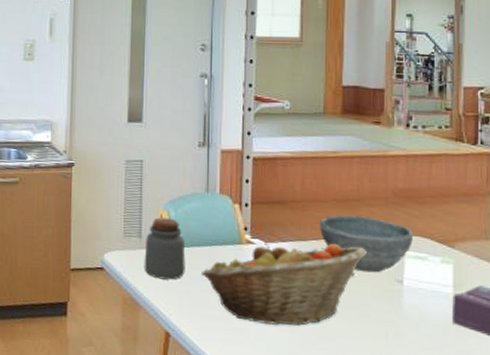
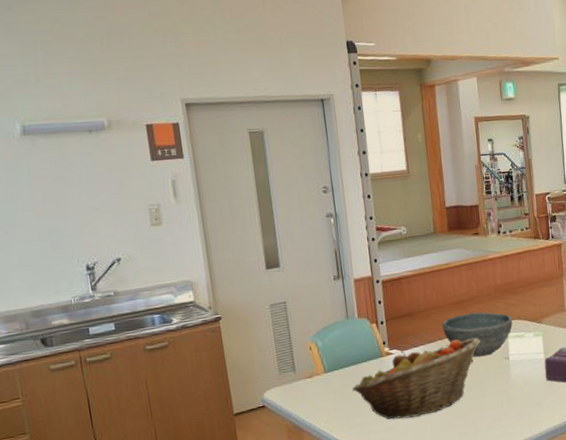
jar: present [144,217,186,280] -> none [299,348,339,403]

